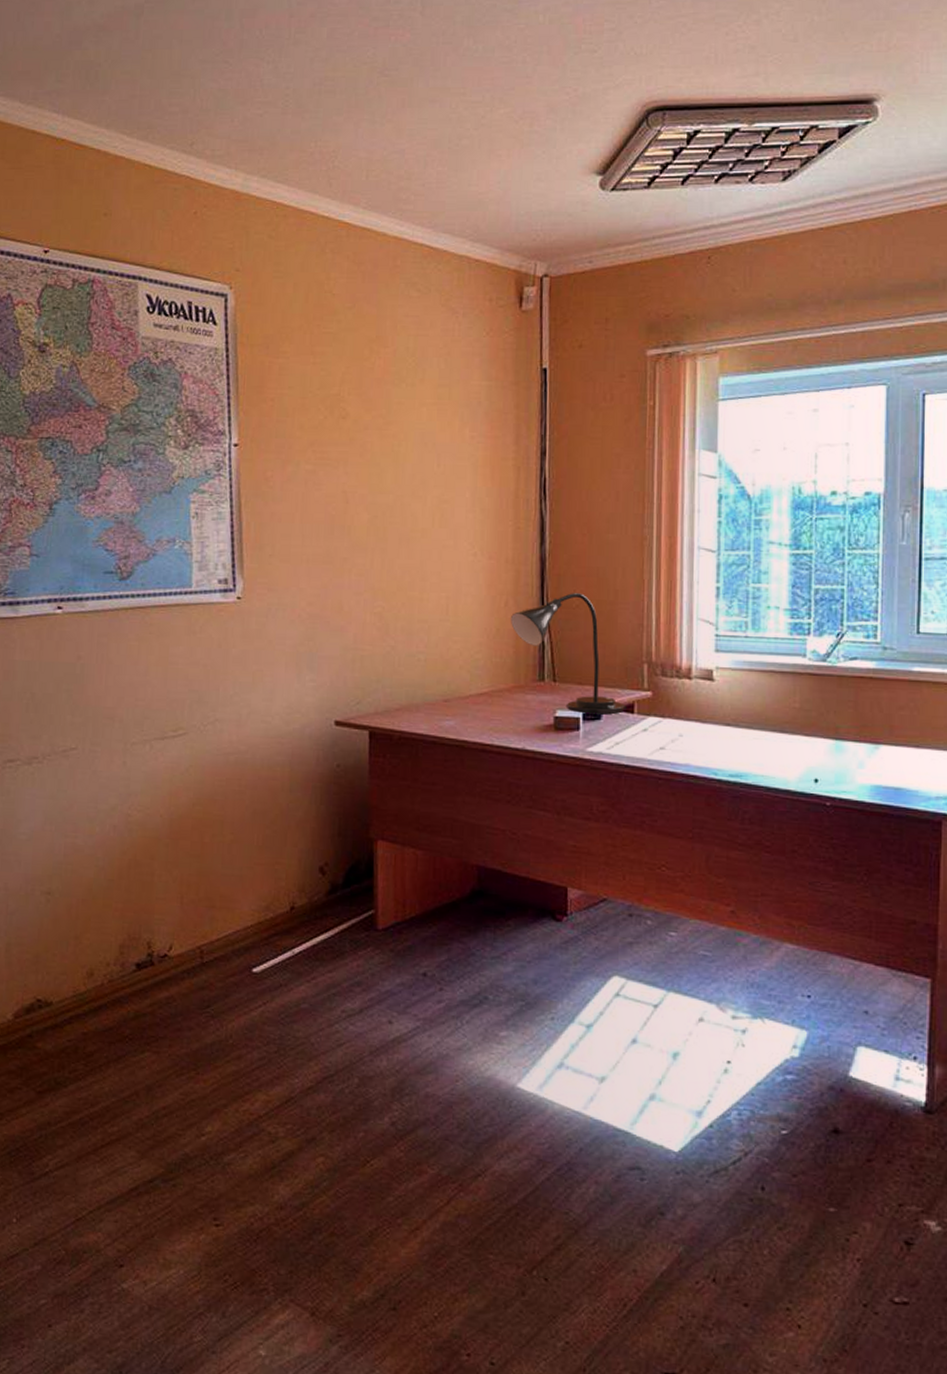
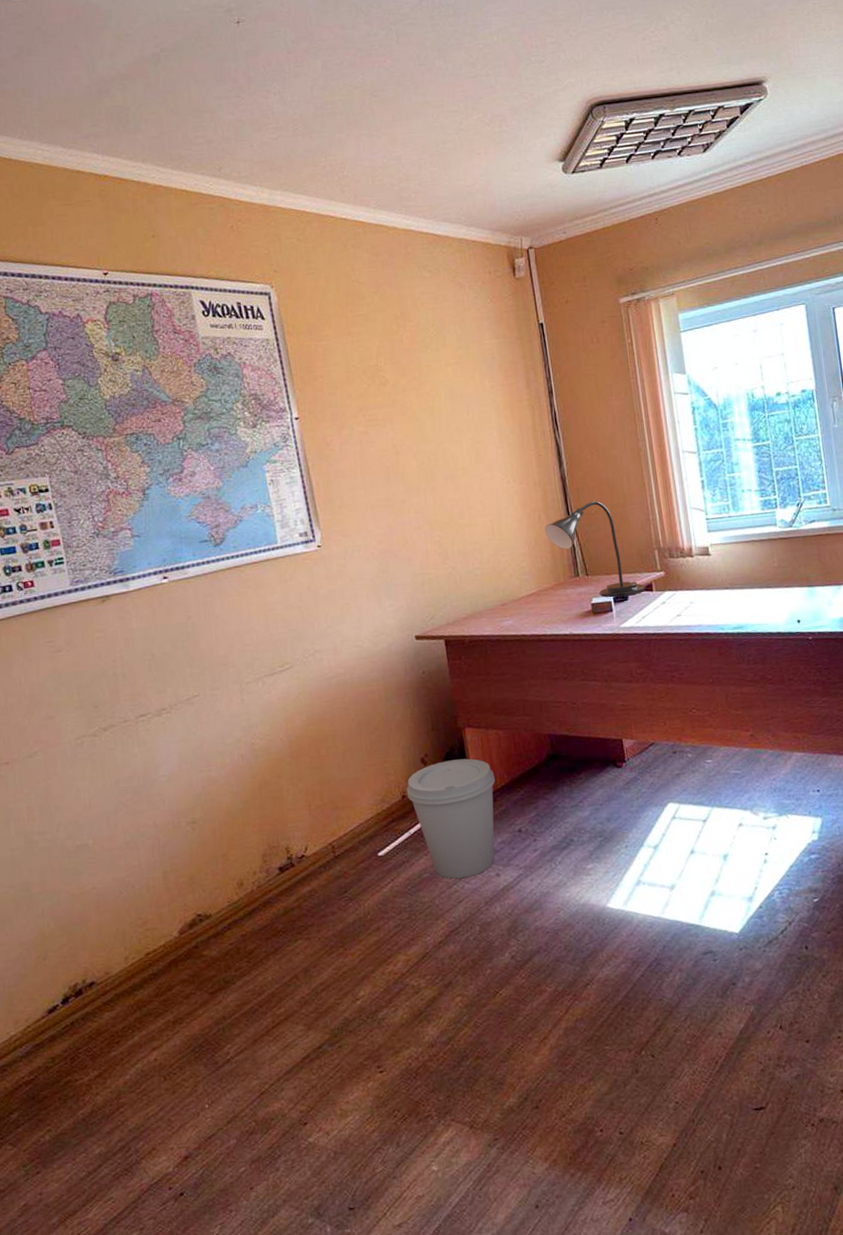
coffee cup: none [296,874,405,1018] -> present [406,758,496,879]

